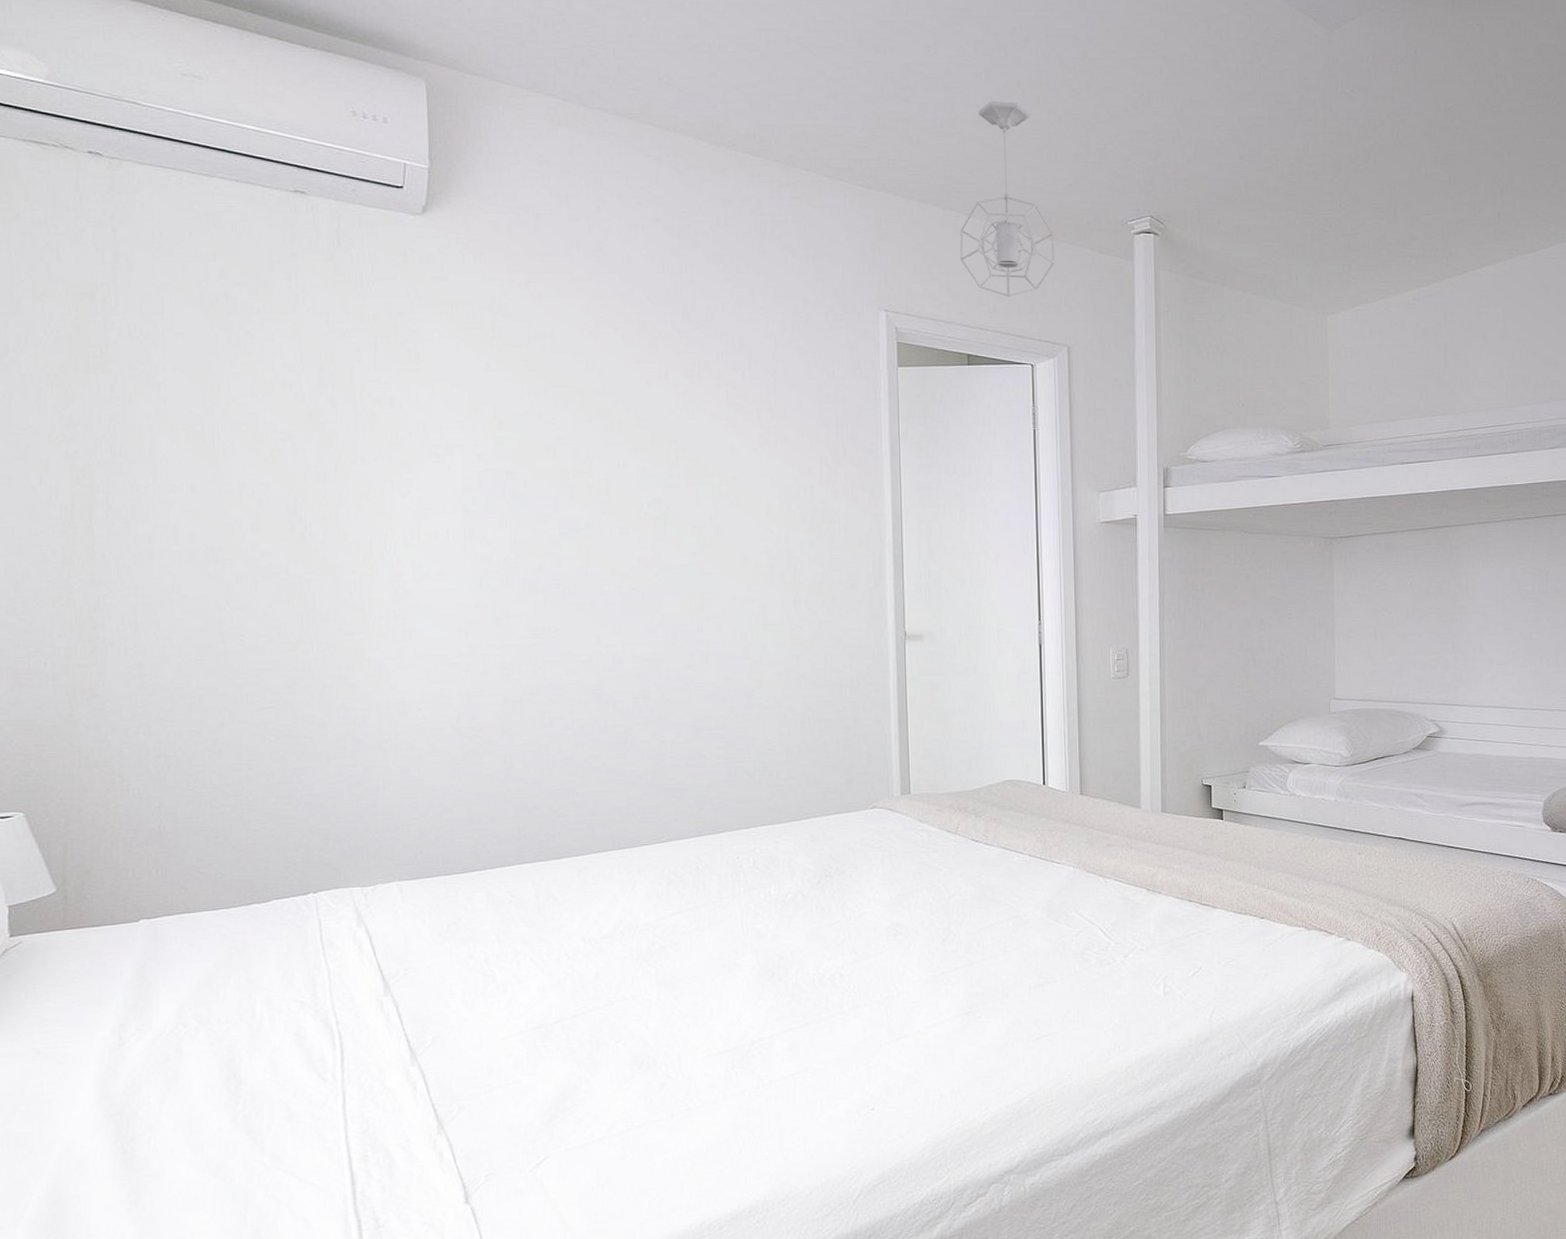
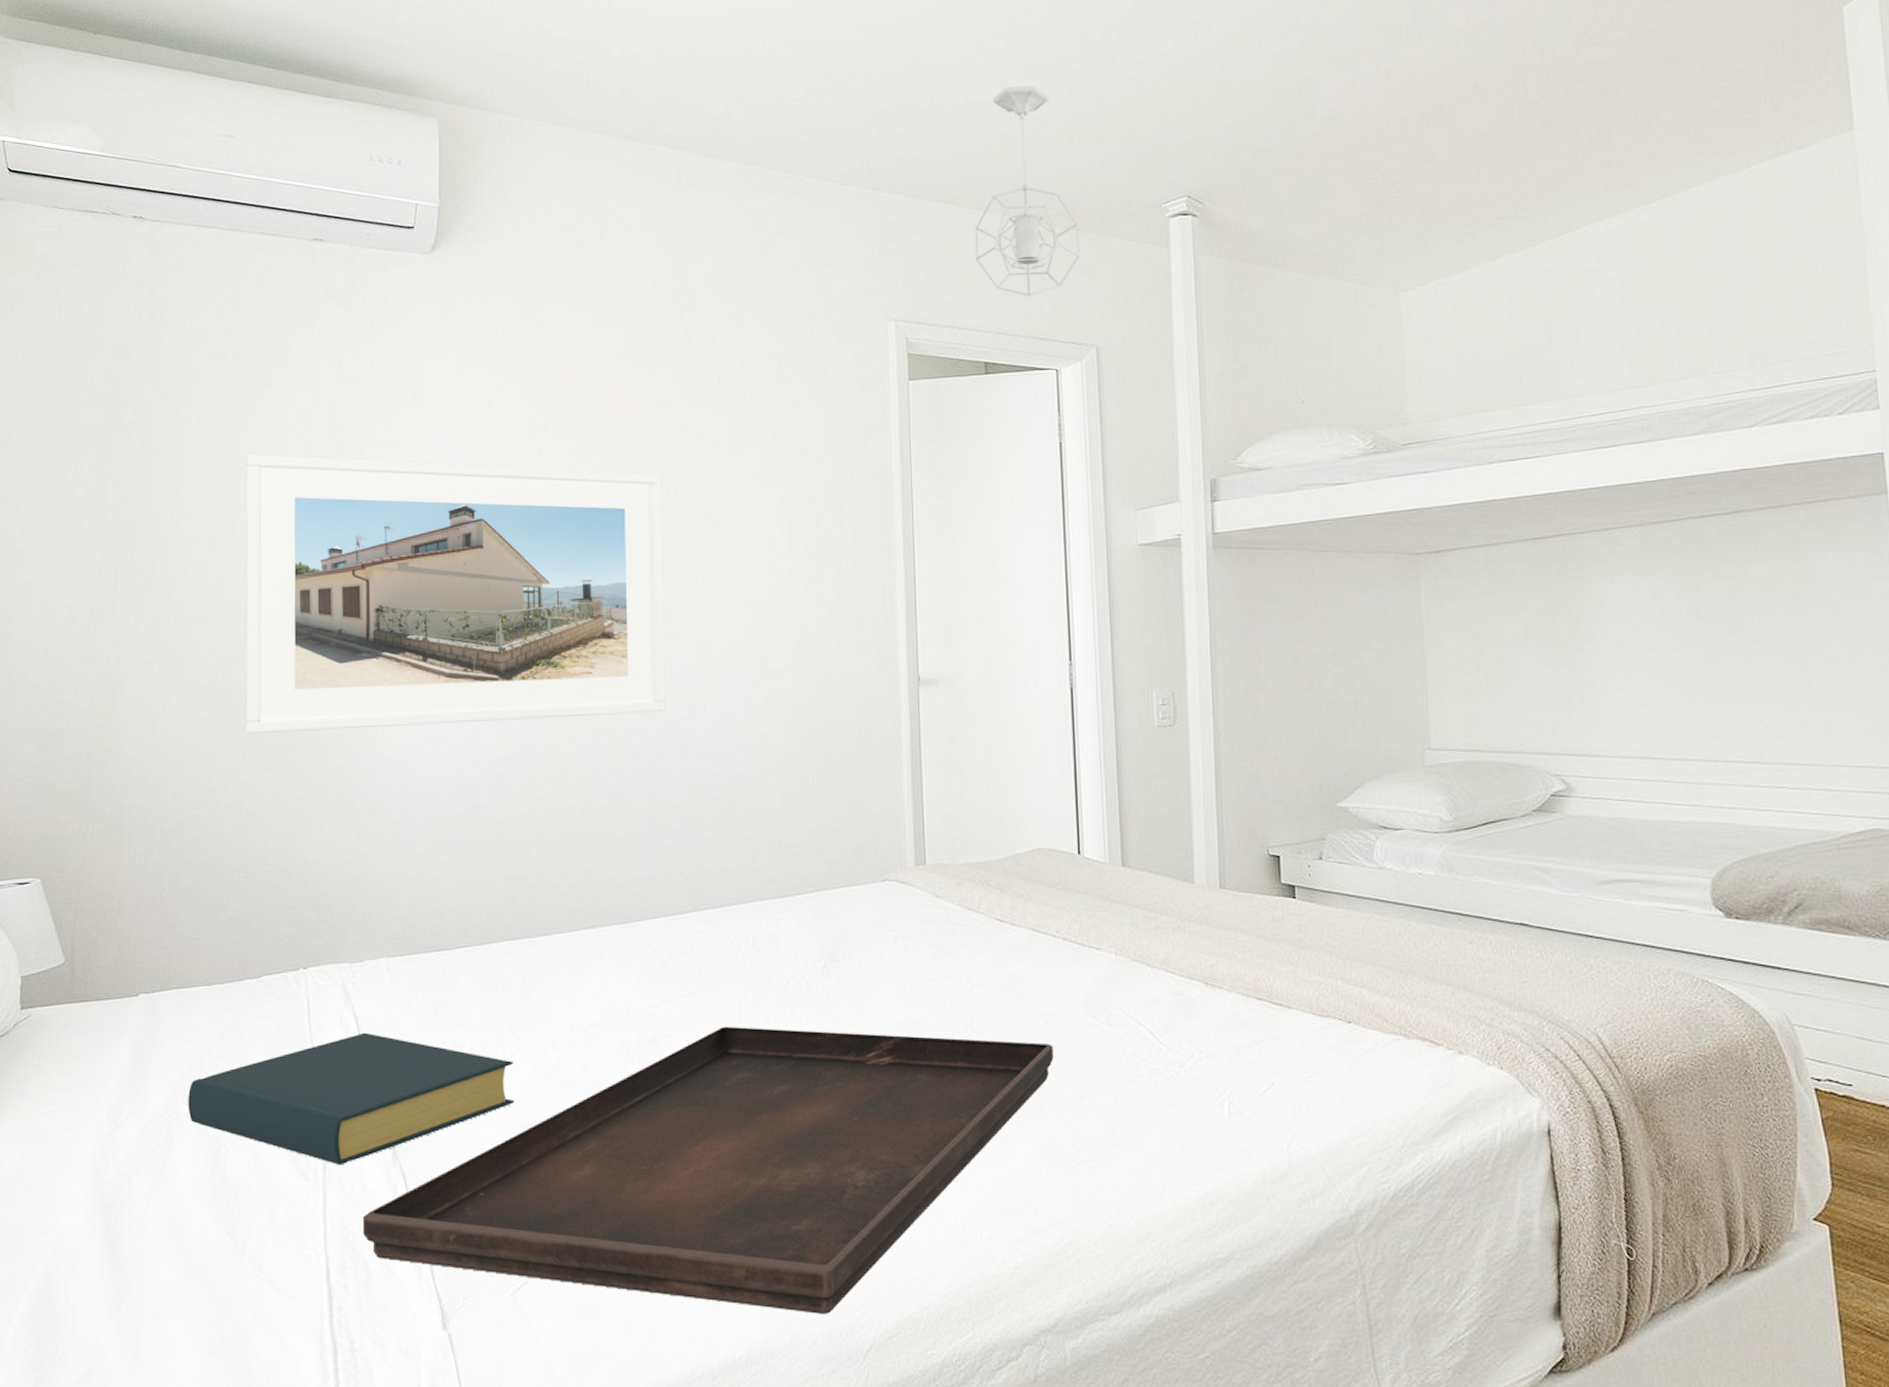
hardback book: none [198,949,530,1068] -> present [188,1032,515,1166]
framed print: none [230,403,669,676] -> present [245,454,666,735]
serving tray: none [382,934,1019,1170] -> present [362,1026,1054,1314]

